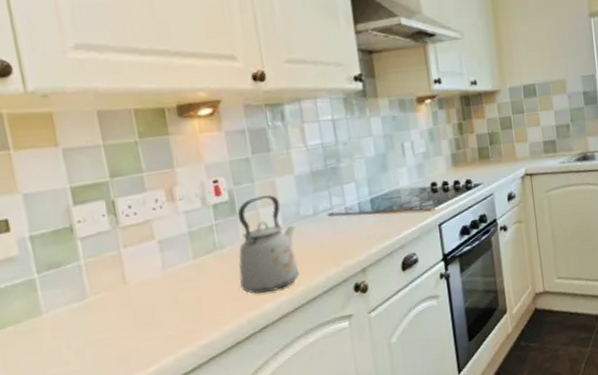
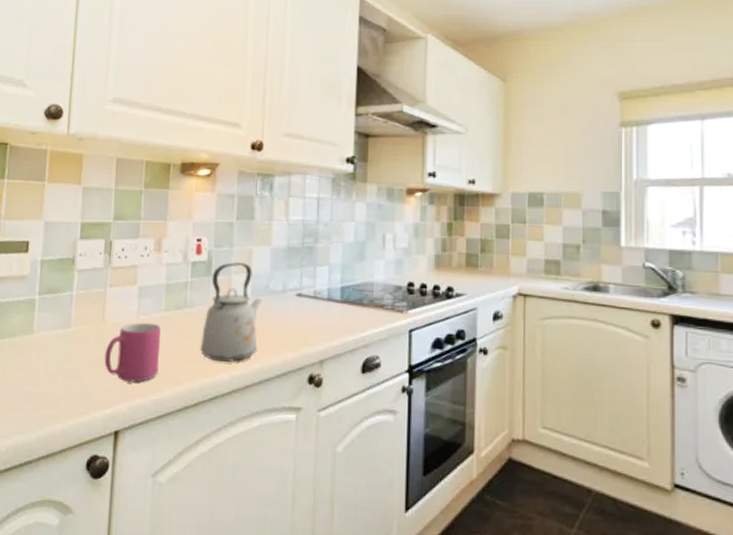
mug: none [135,273,201,336] -> present [104,322,161,383]

